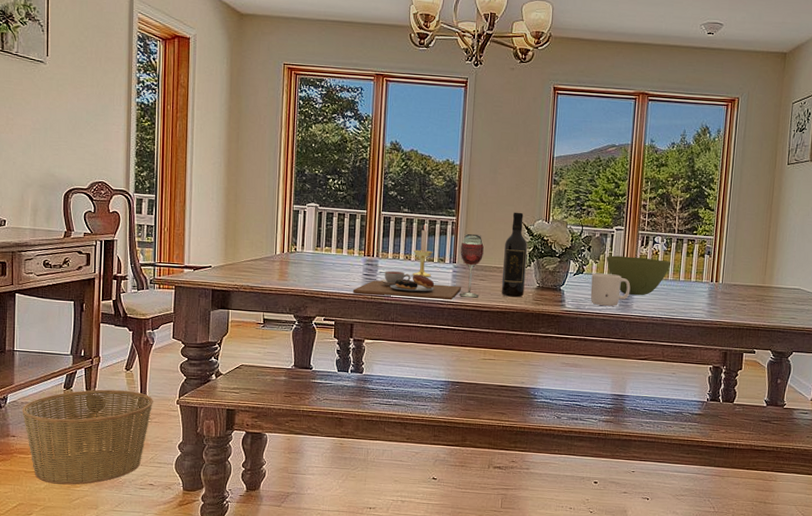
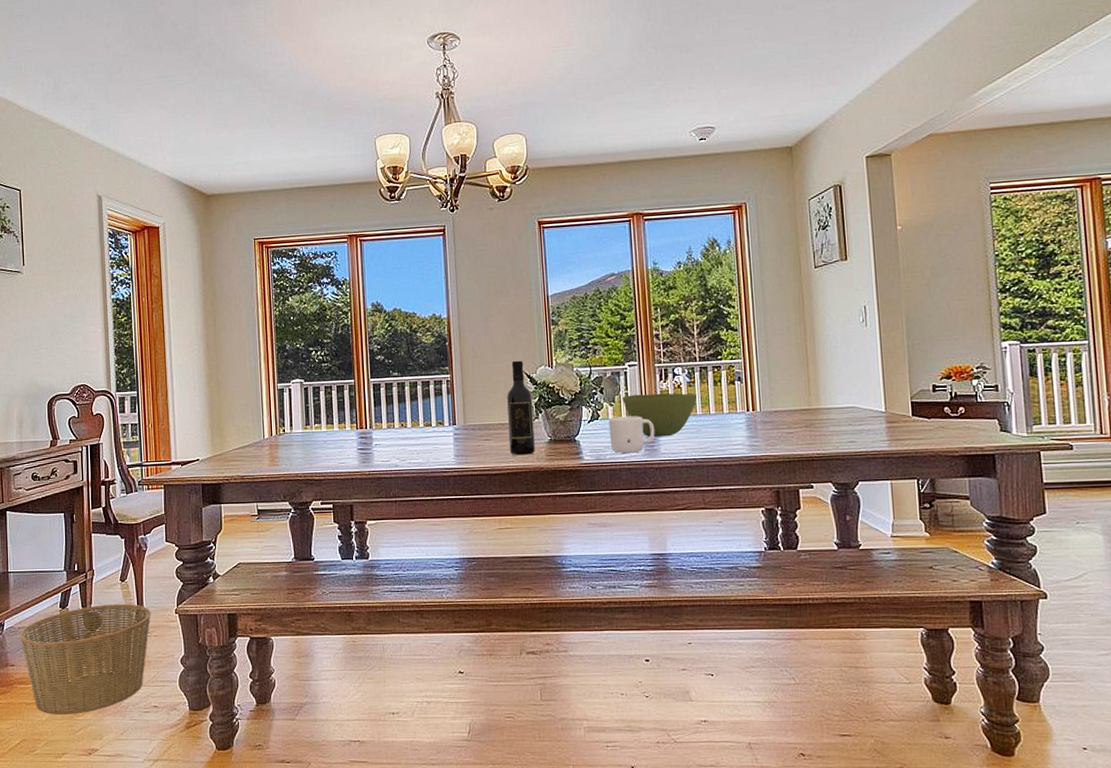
place setting: present [352,271,461,301] -> none [348,441,465,471]
candlestick: present [412,225,433,277] -> none [408,387,430,445]
wineglass: present [459,233,485,298] -> none [458,390,486,462]

